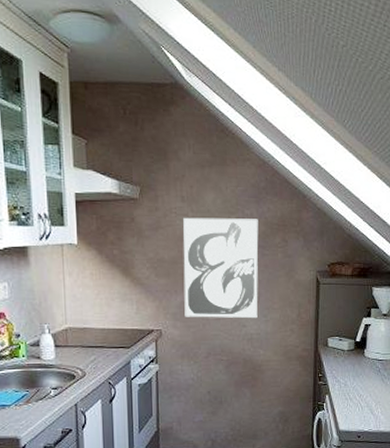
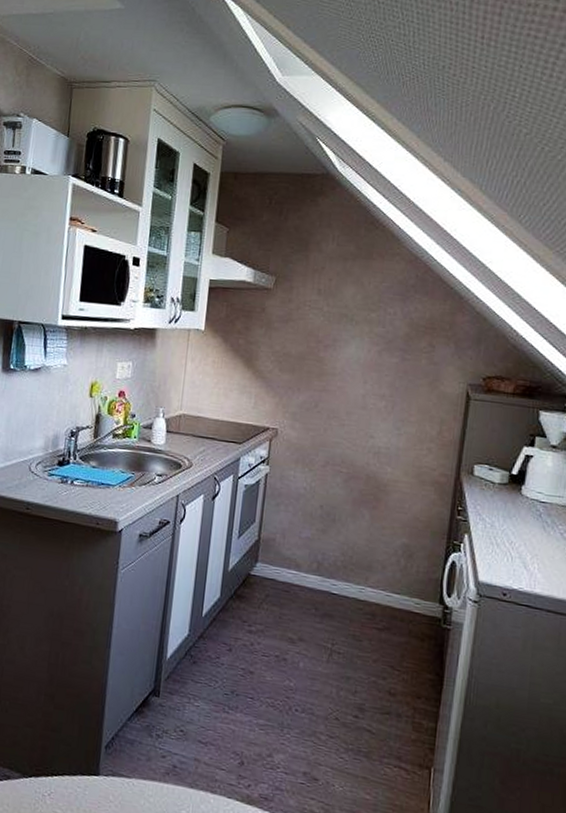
wall art: present [183,217,259,319] -> none [305,311,402,430]

